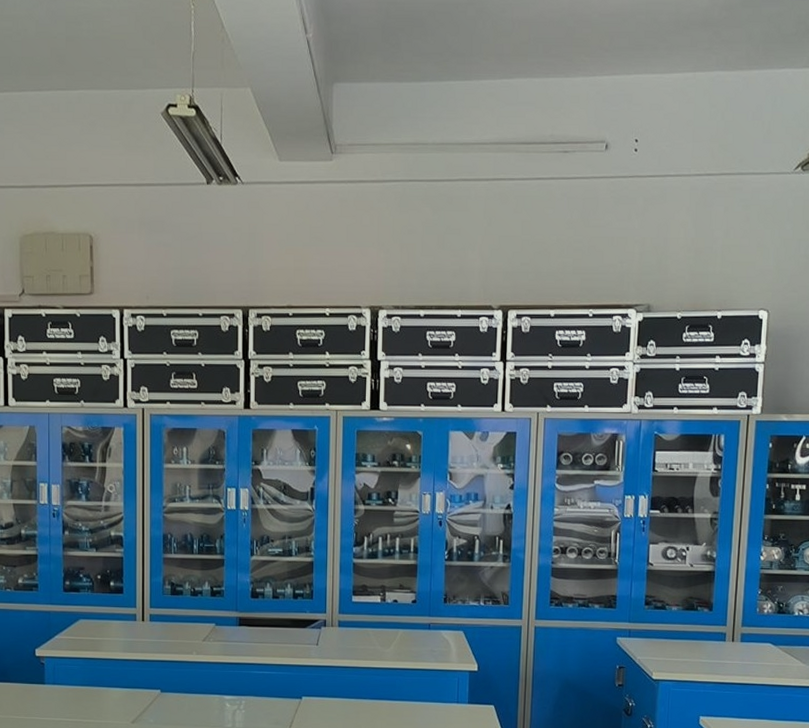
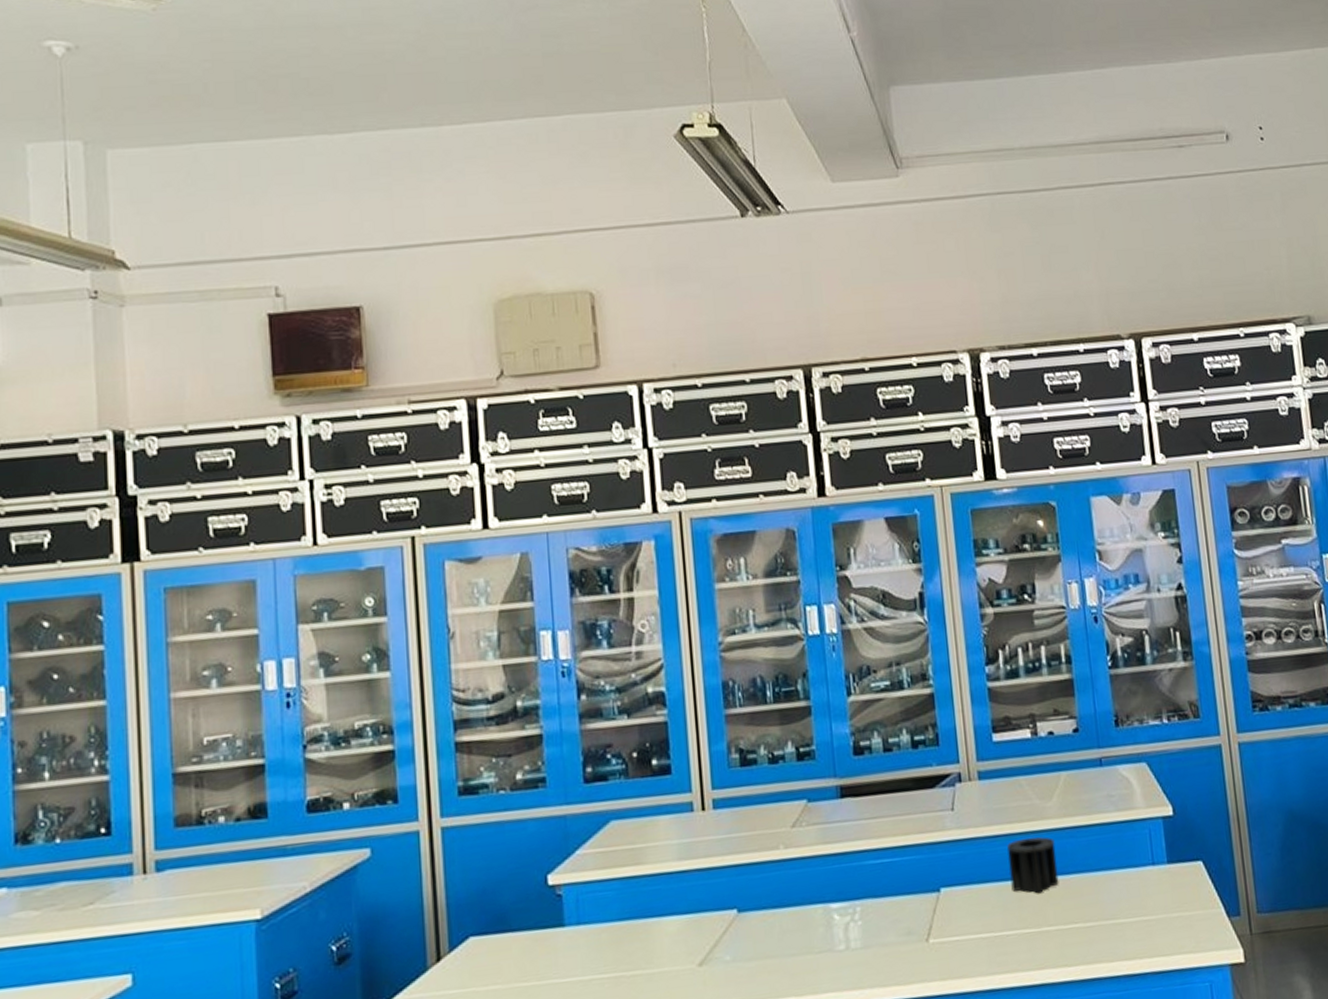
mechanical part: none [353,671,388,710] -> present [1007,837,1059,893]

